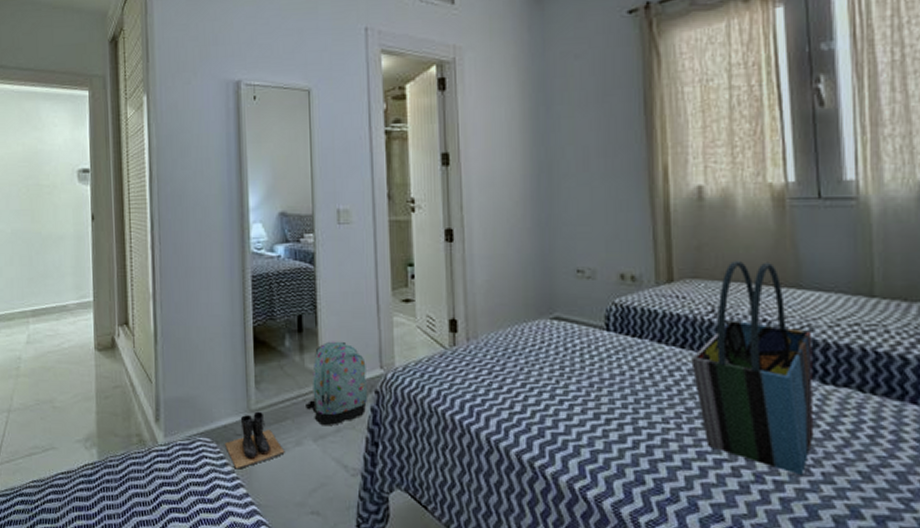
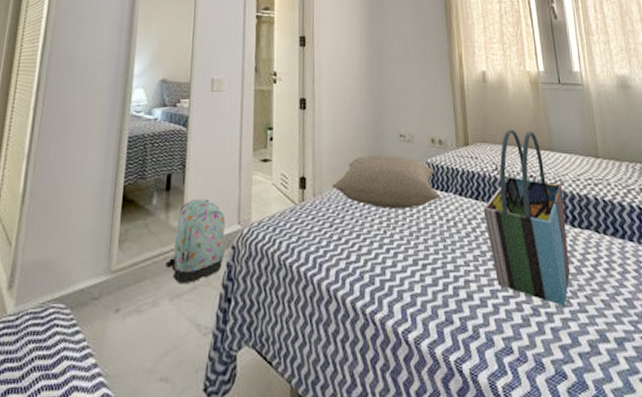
boots: present [225,411,285,470] -> none [79,272,140,337]
pillow: none [488,295,632,357] -> present [331,155,441,209]

